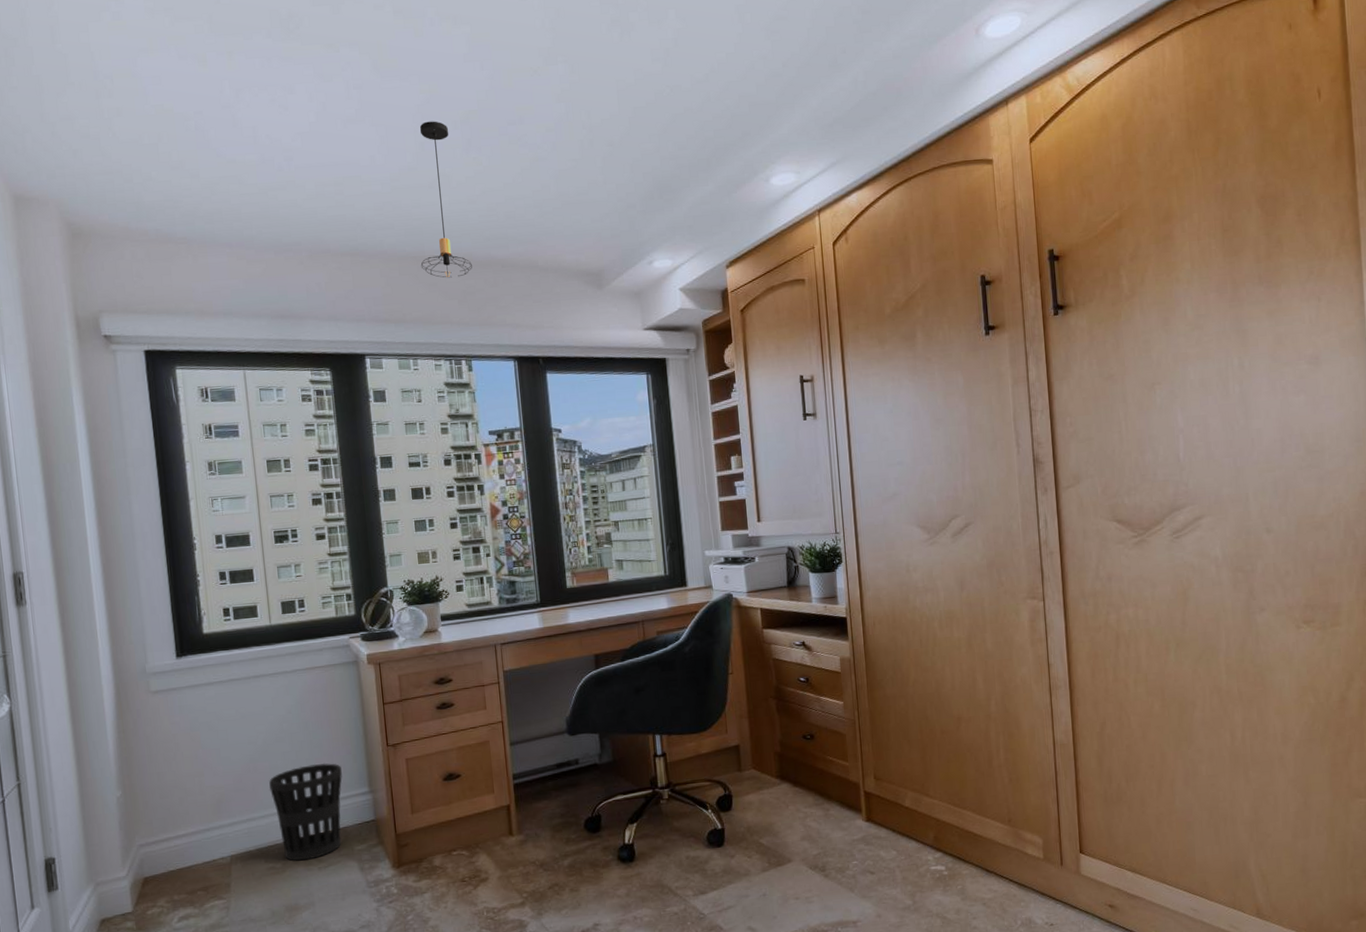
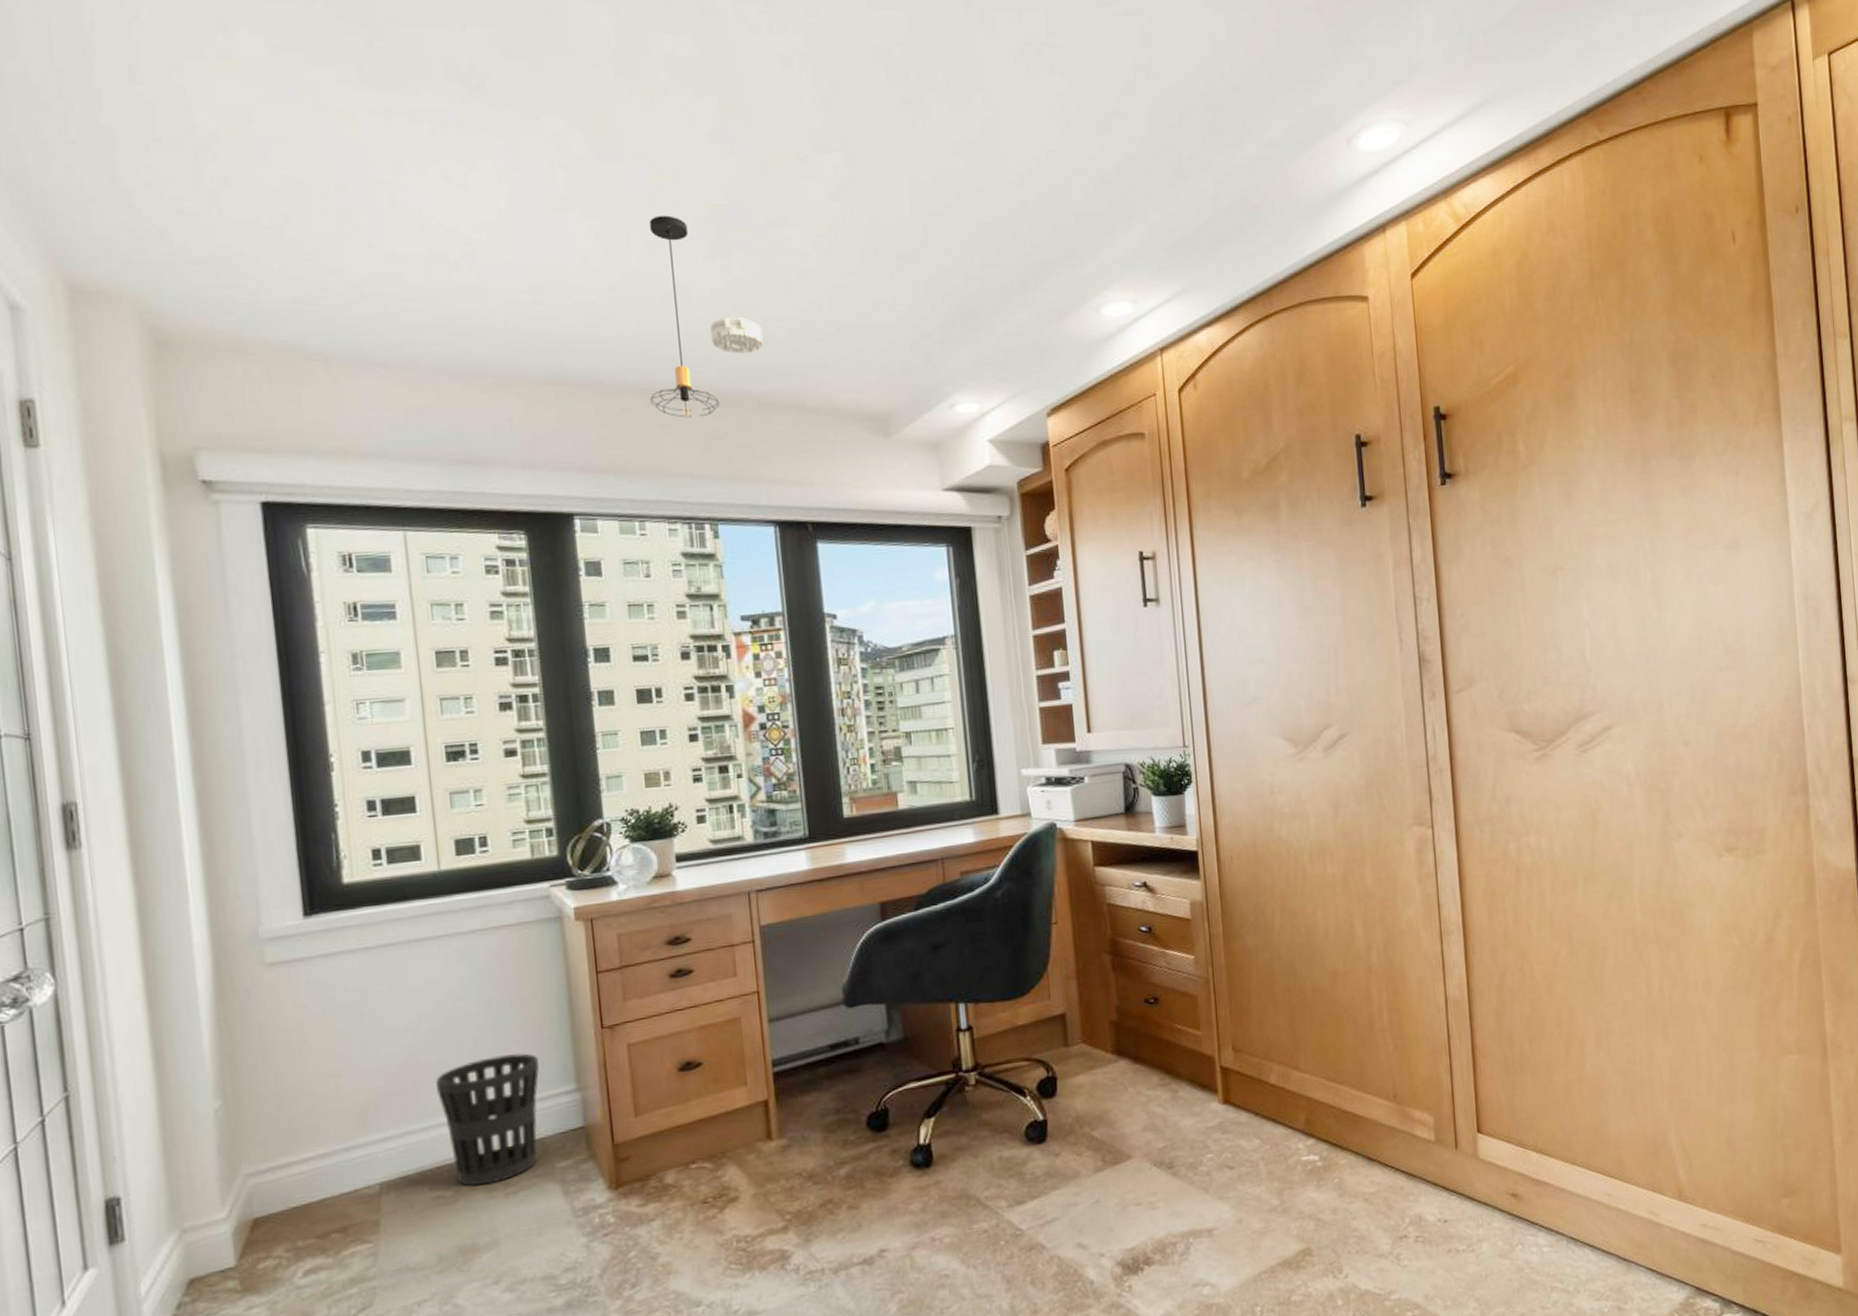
smoke detector: none [465,198,505,227] -> present [710,316,763,354]

